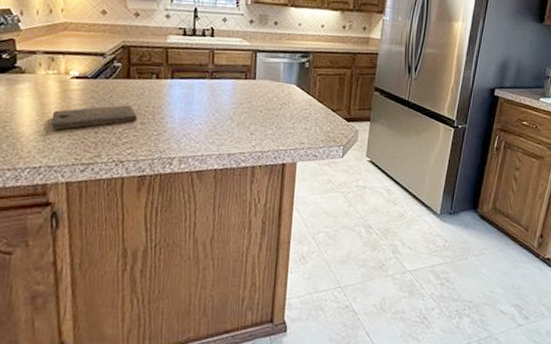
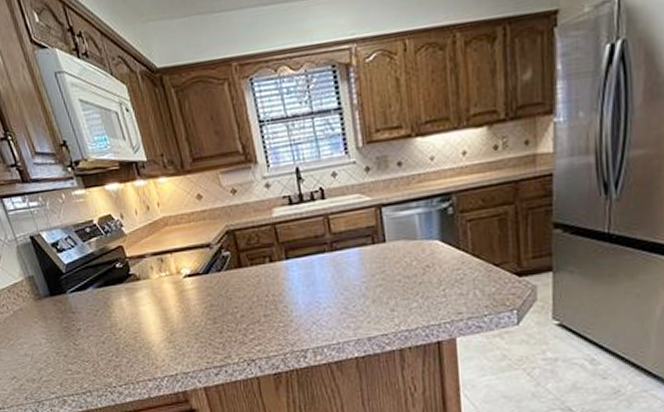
cutting board: present [51,105,138,130] -> none [175,297,260,335]

